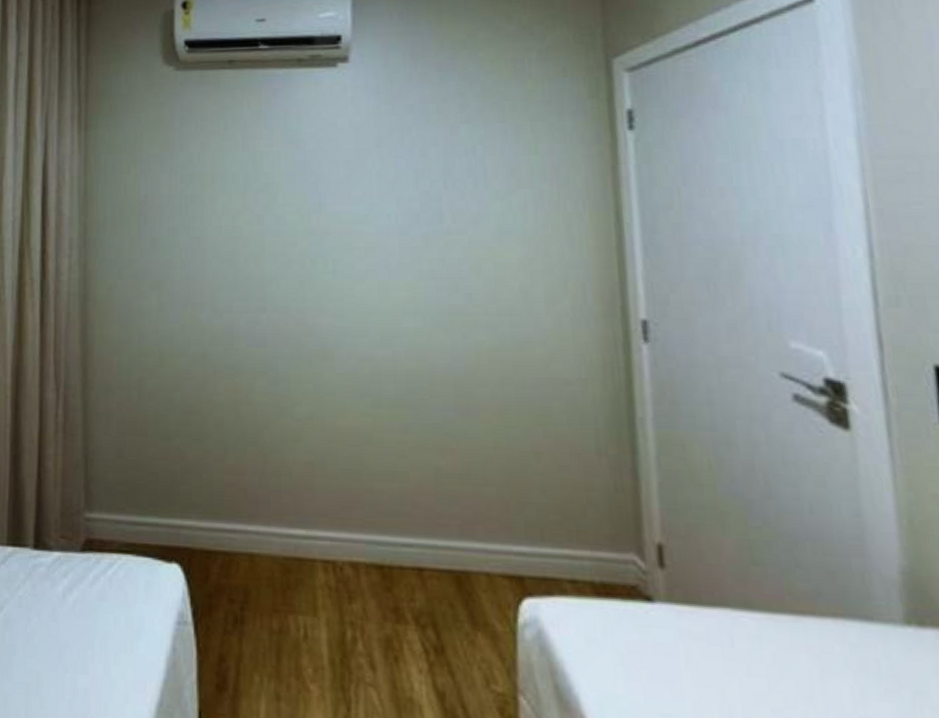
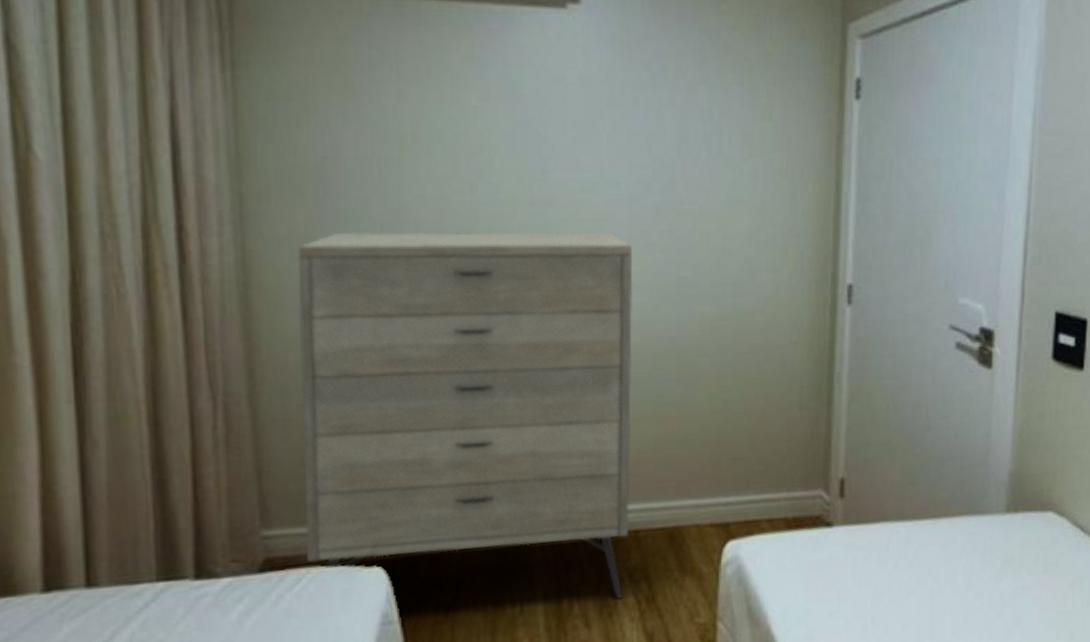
dresser: none [117,256,412,644] -> present [298,231,633,599]

